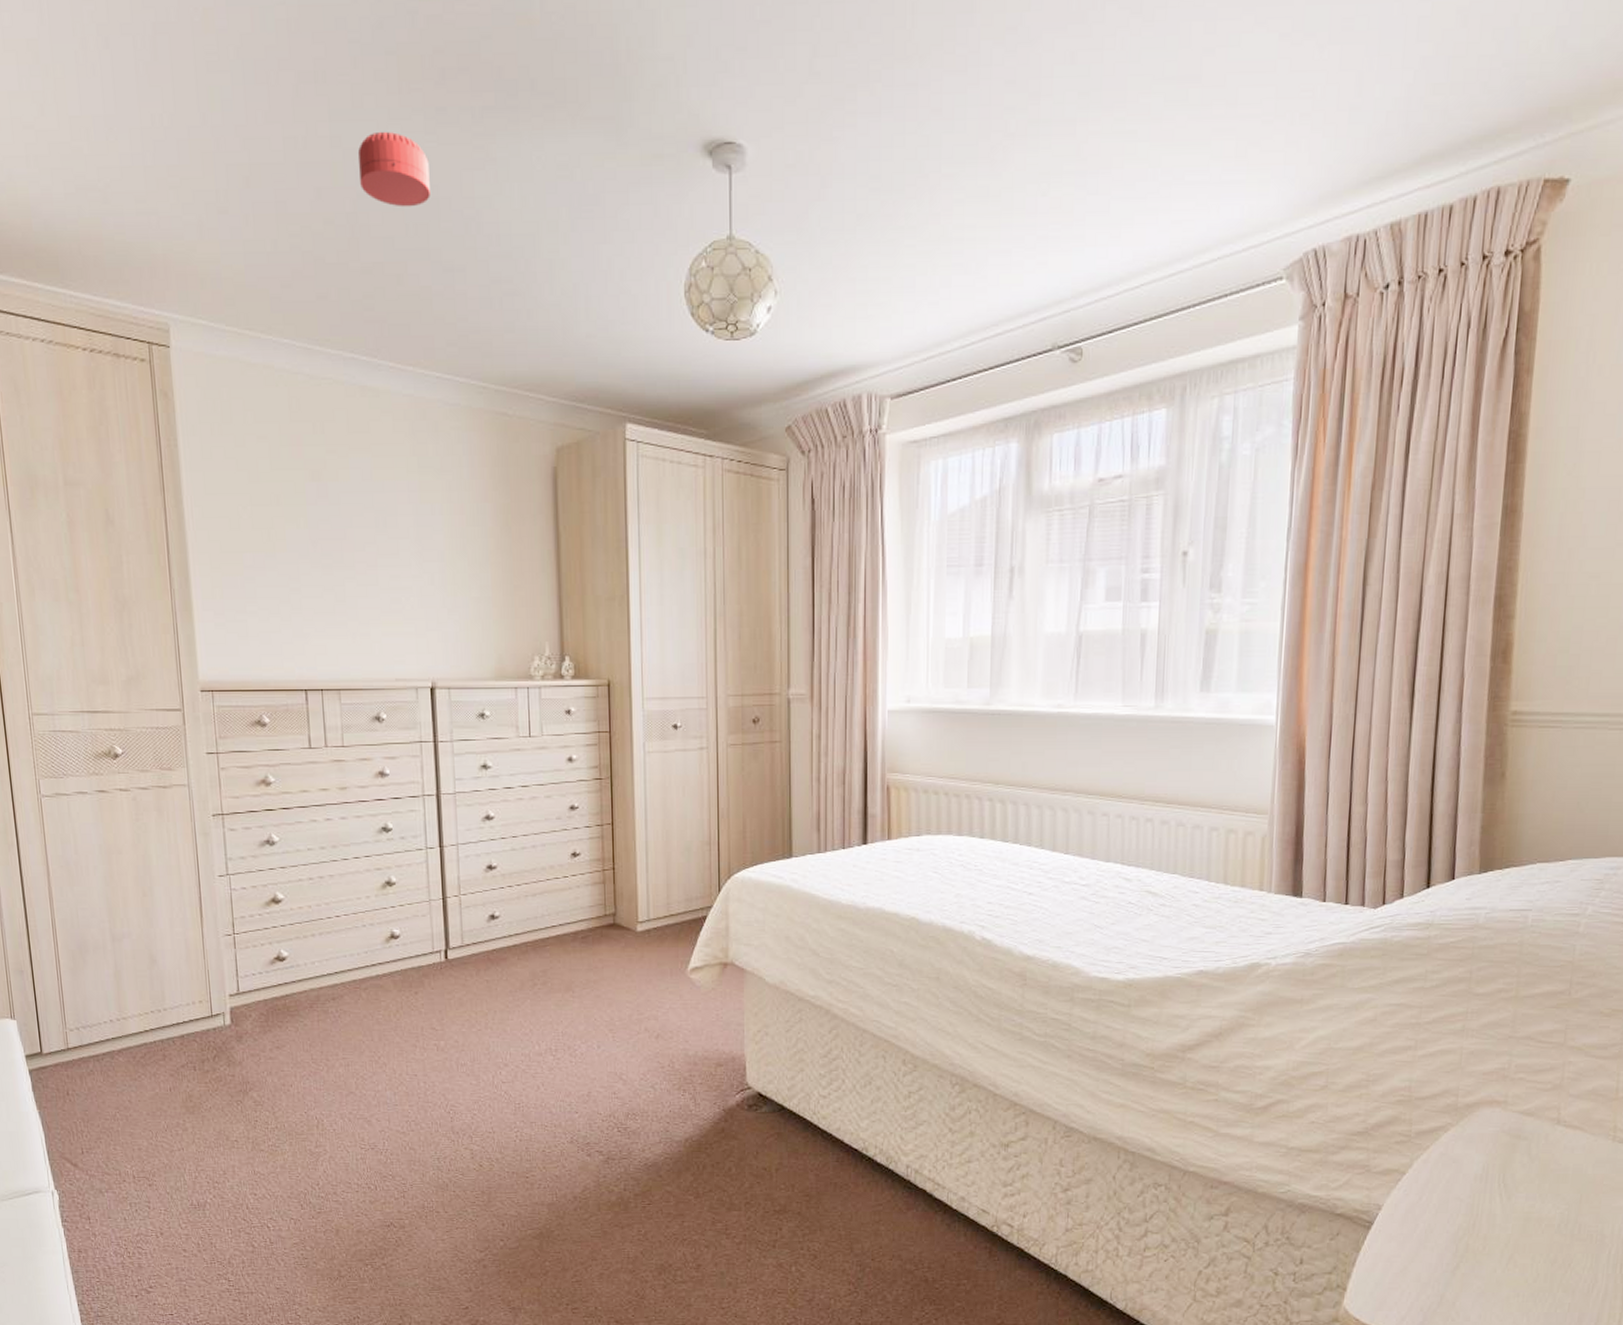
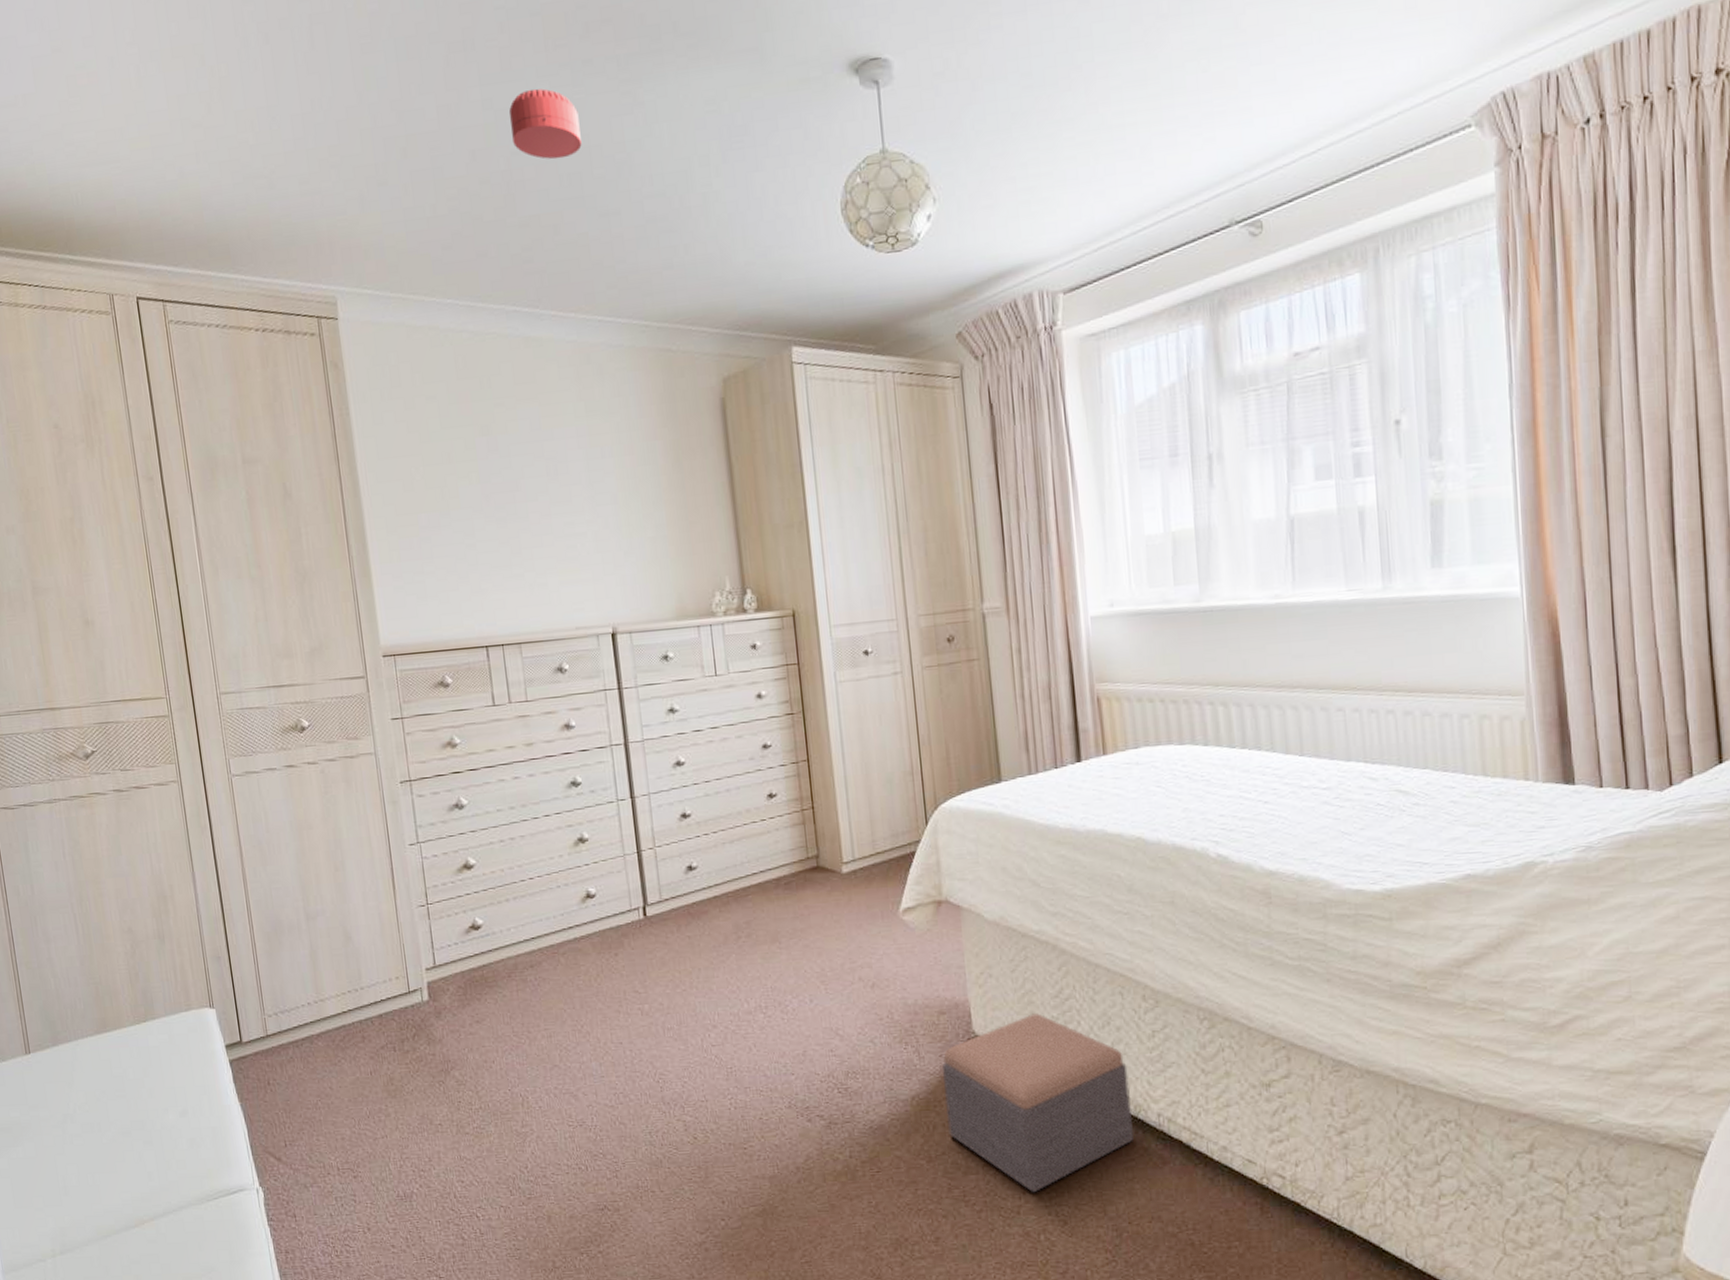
footstool: none [715,1070,884,1230] -> present [942,1013,1133,1193]

